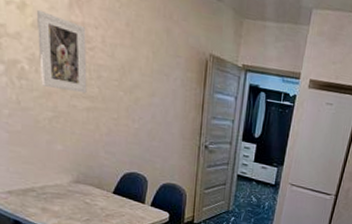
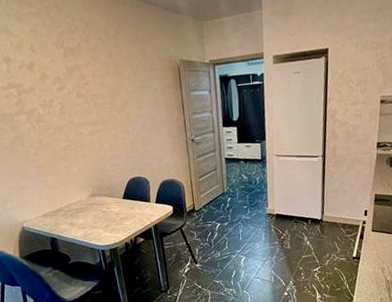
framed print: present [36,10,87,94] -> none [41,65,89,124]

